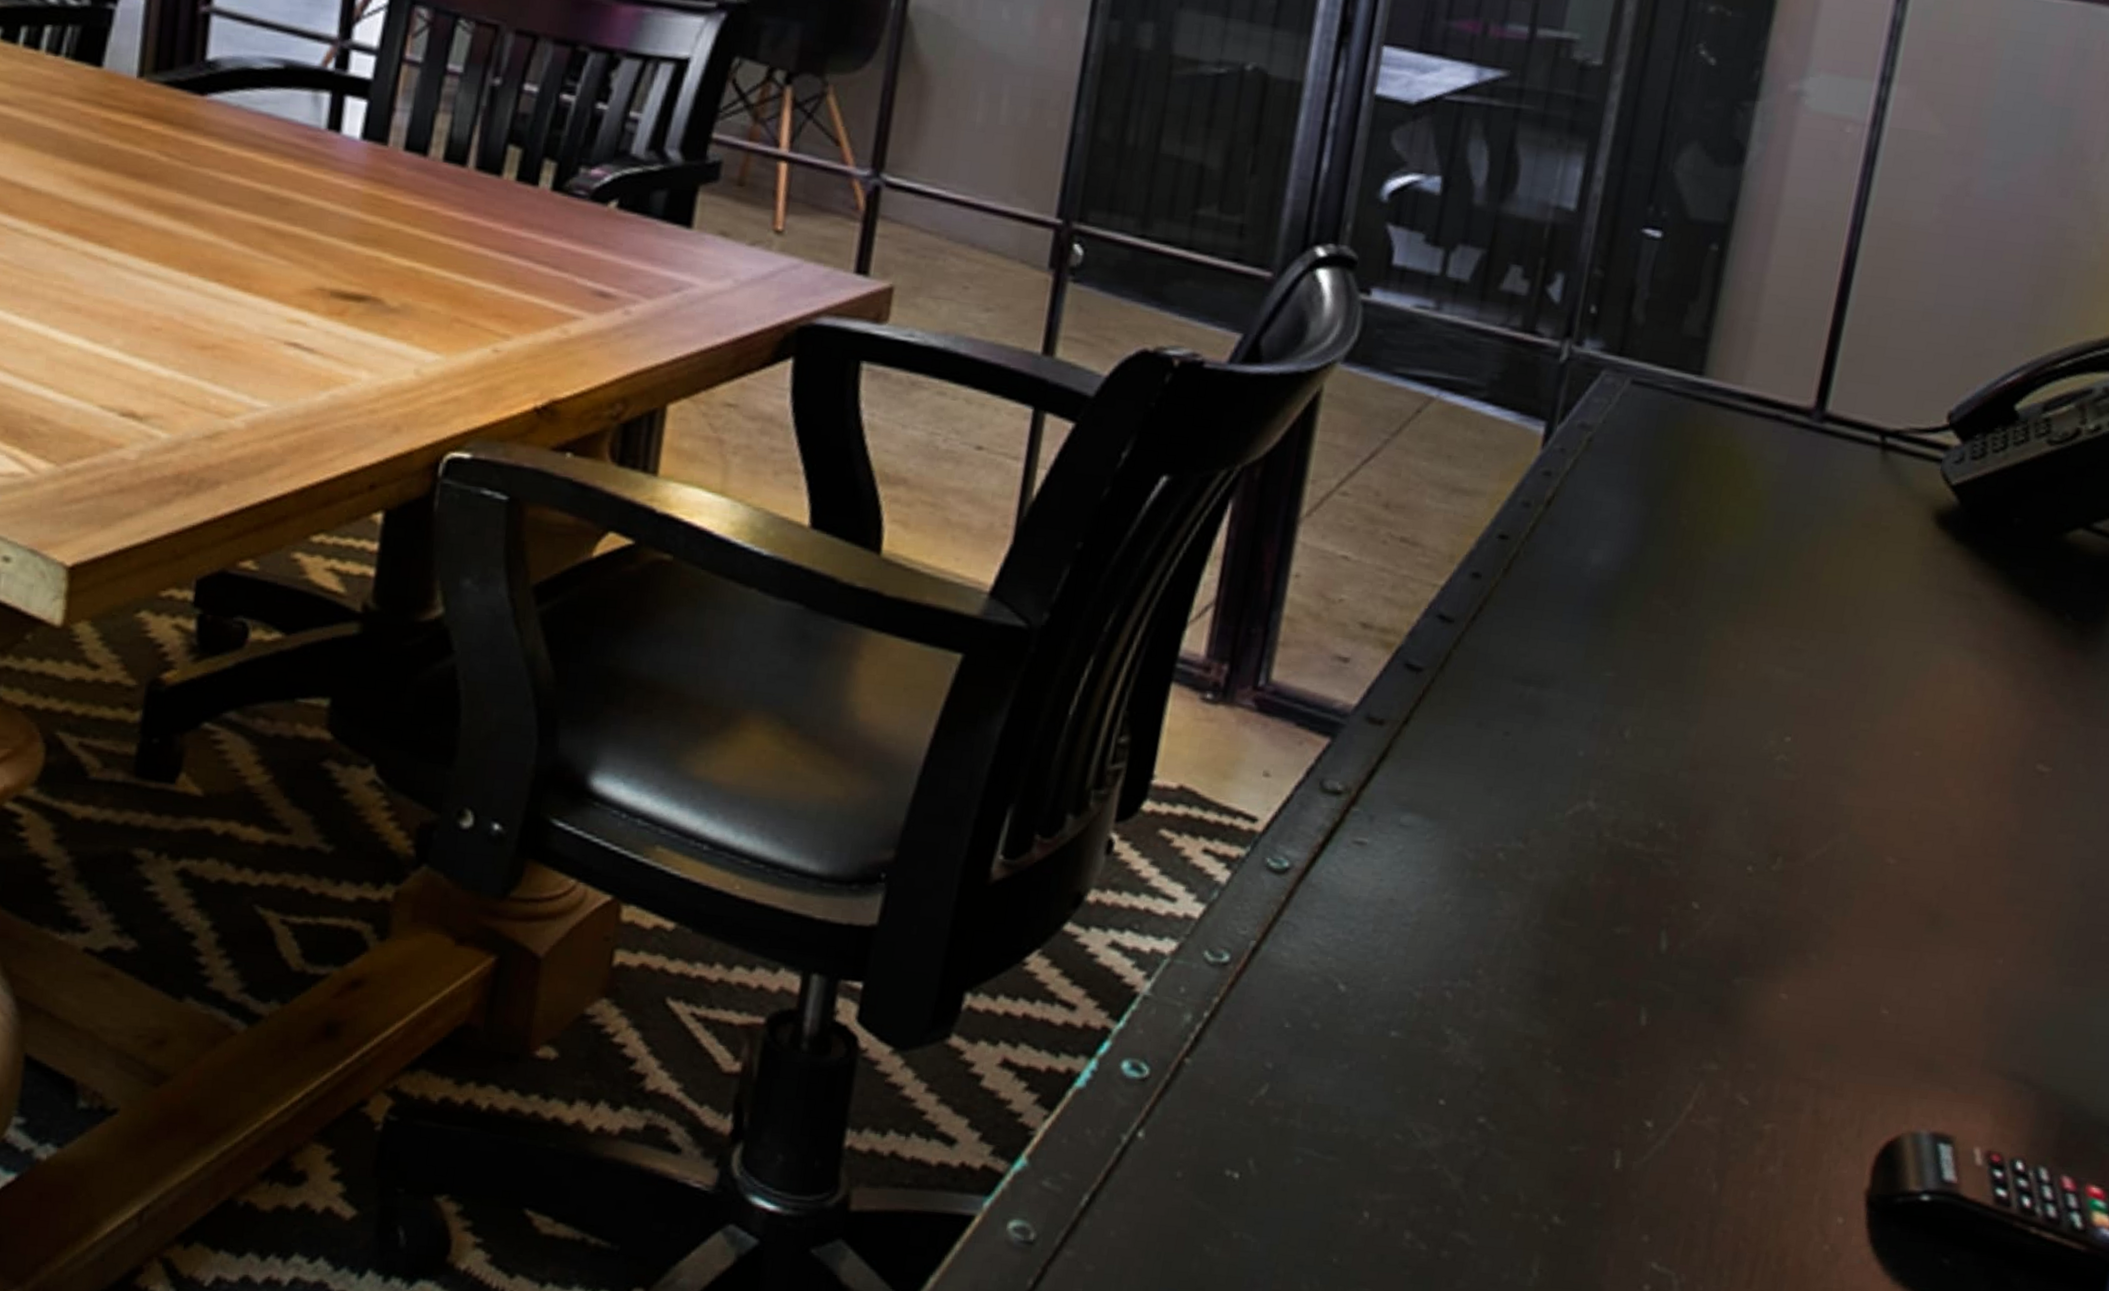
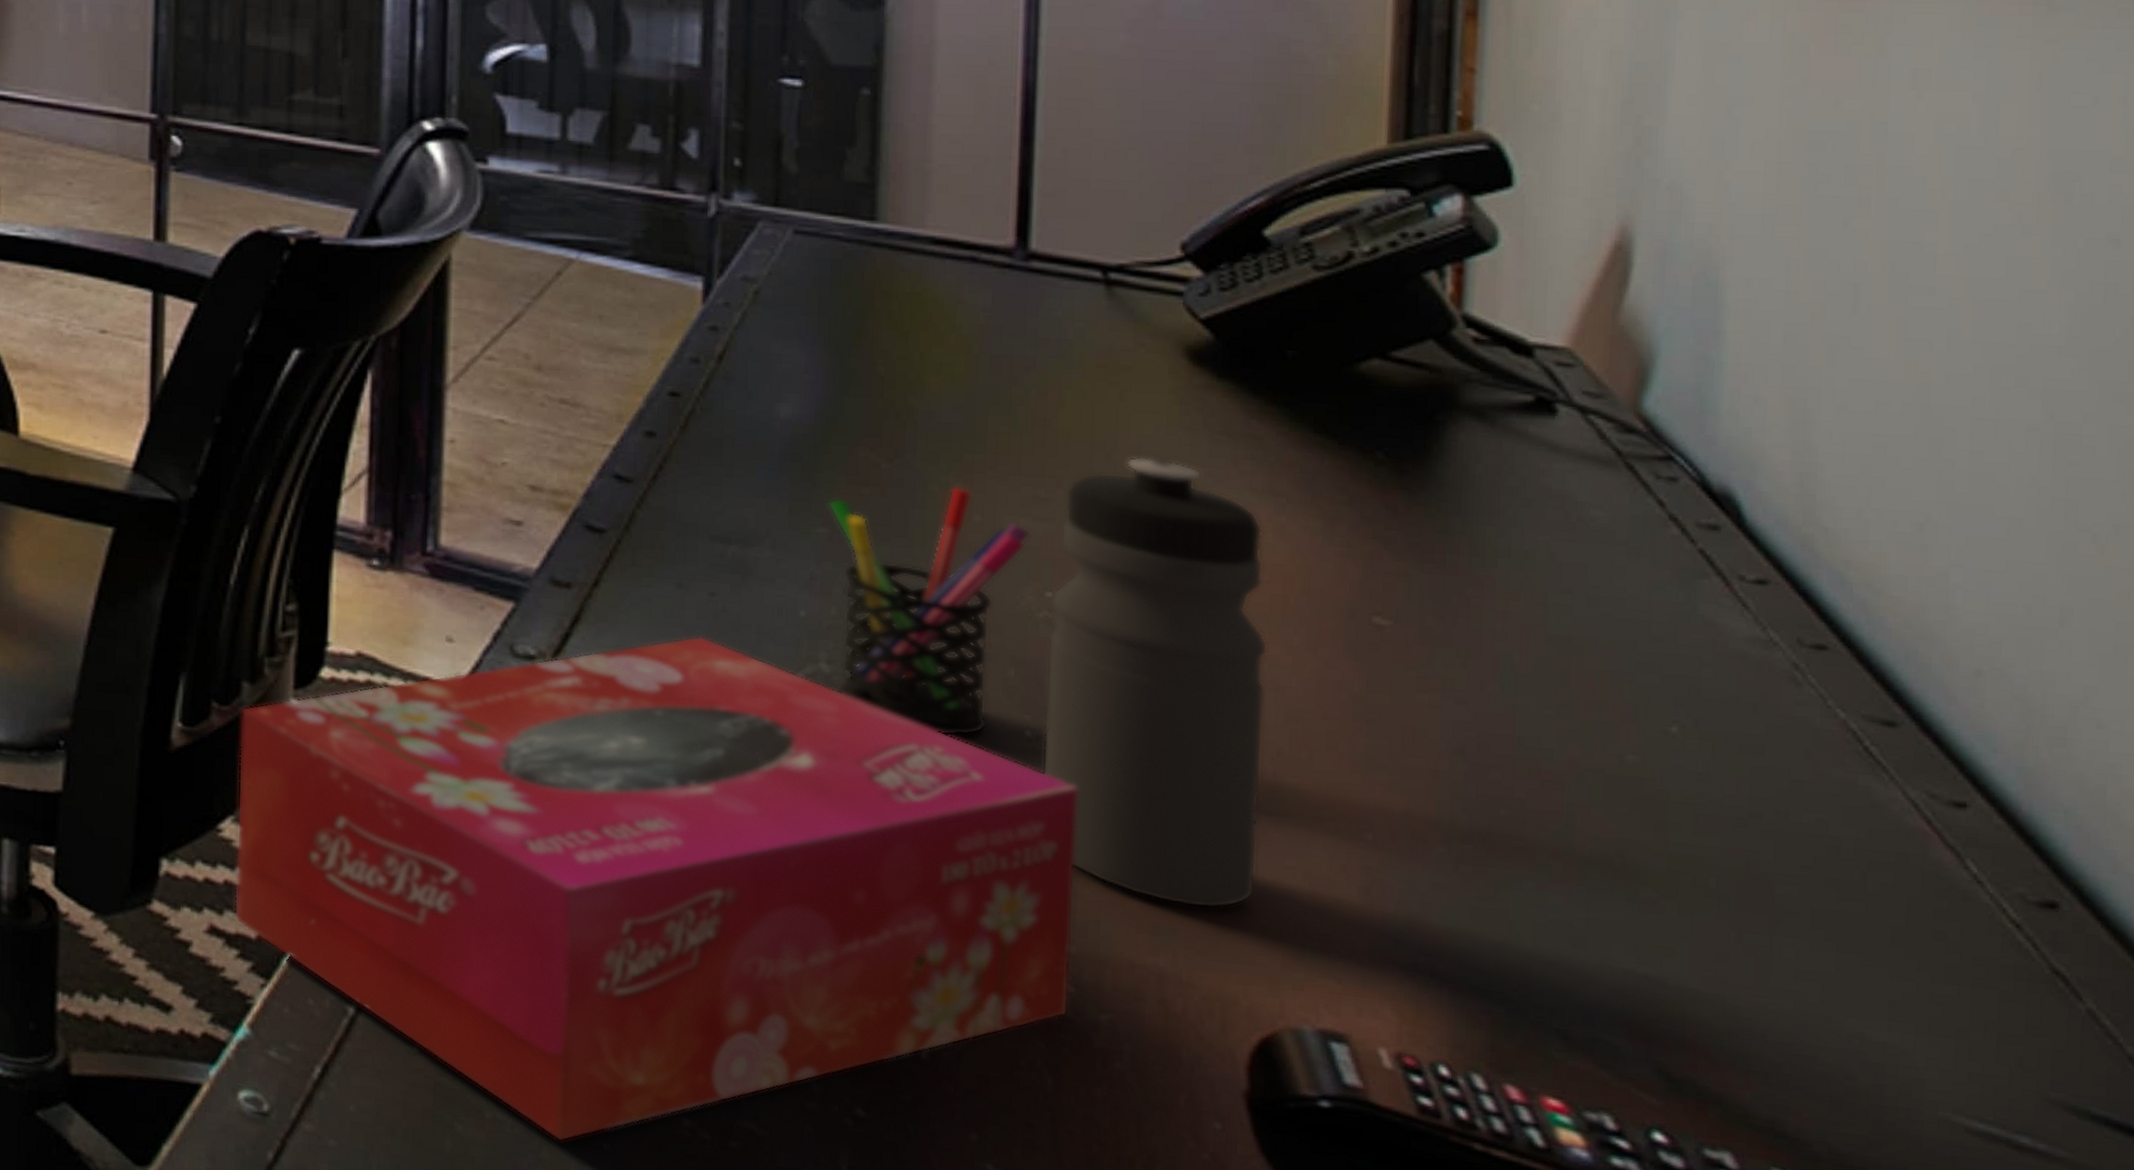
tissue box: none [1027,773,1781,1258] -> present [233,636,1077,1142]
pen holder: none [1599,635,1782,871] -> present [829,486,1031,736]
water bottle: none [1755,612,1967,1028] -> present [1042,457,1268,909]

